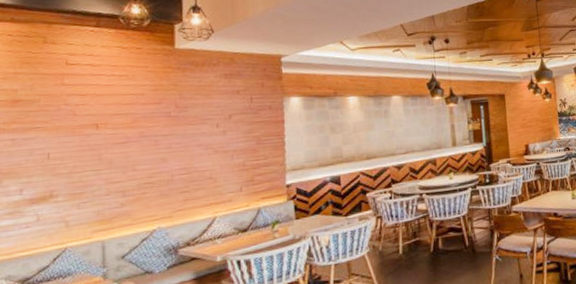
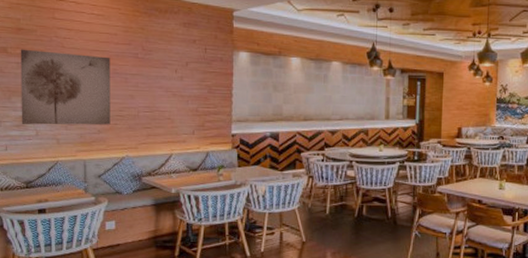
wall art: none [16,119,137,211] -> present [20,49,111,125]

